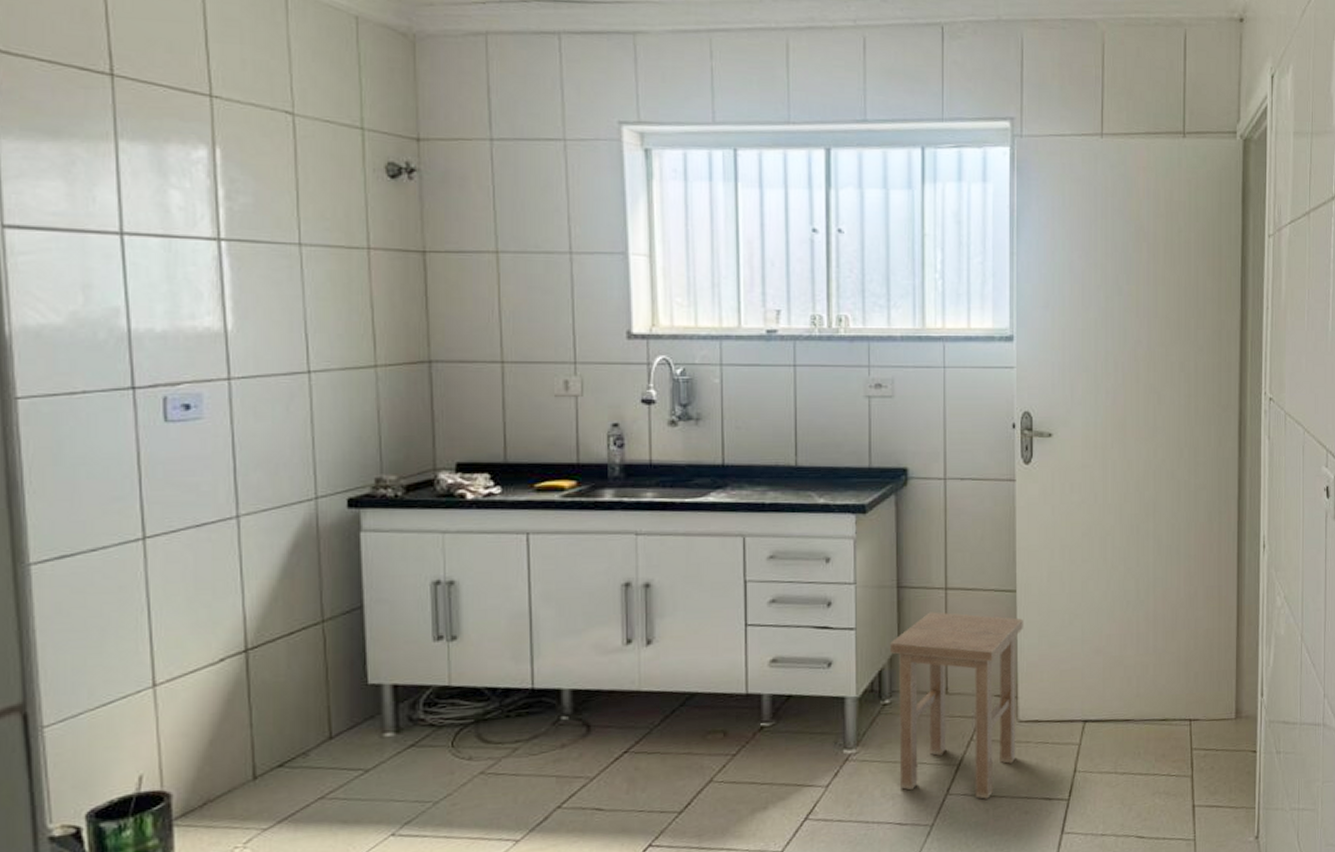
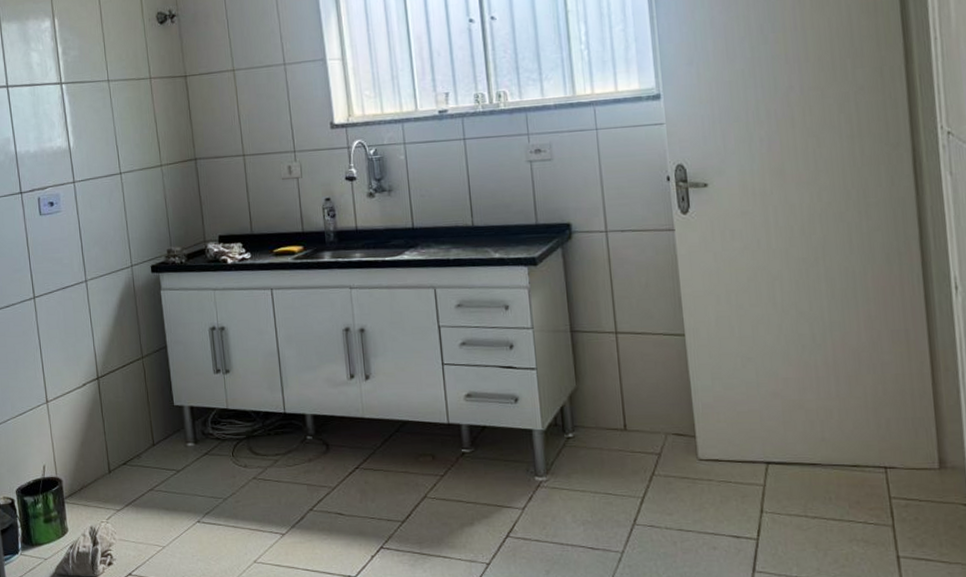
stool: present [889,612,1023,799] -> none [568,354,700,532]

